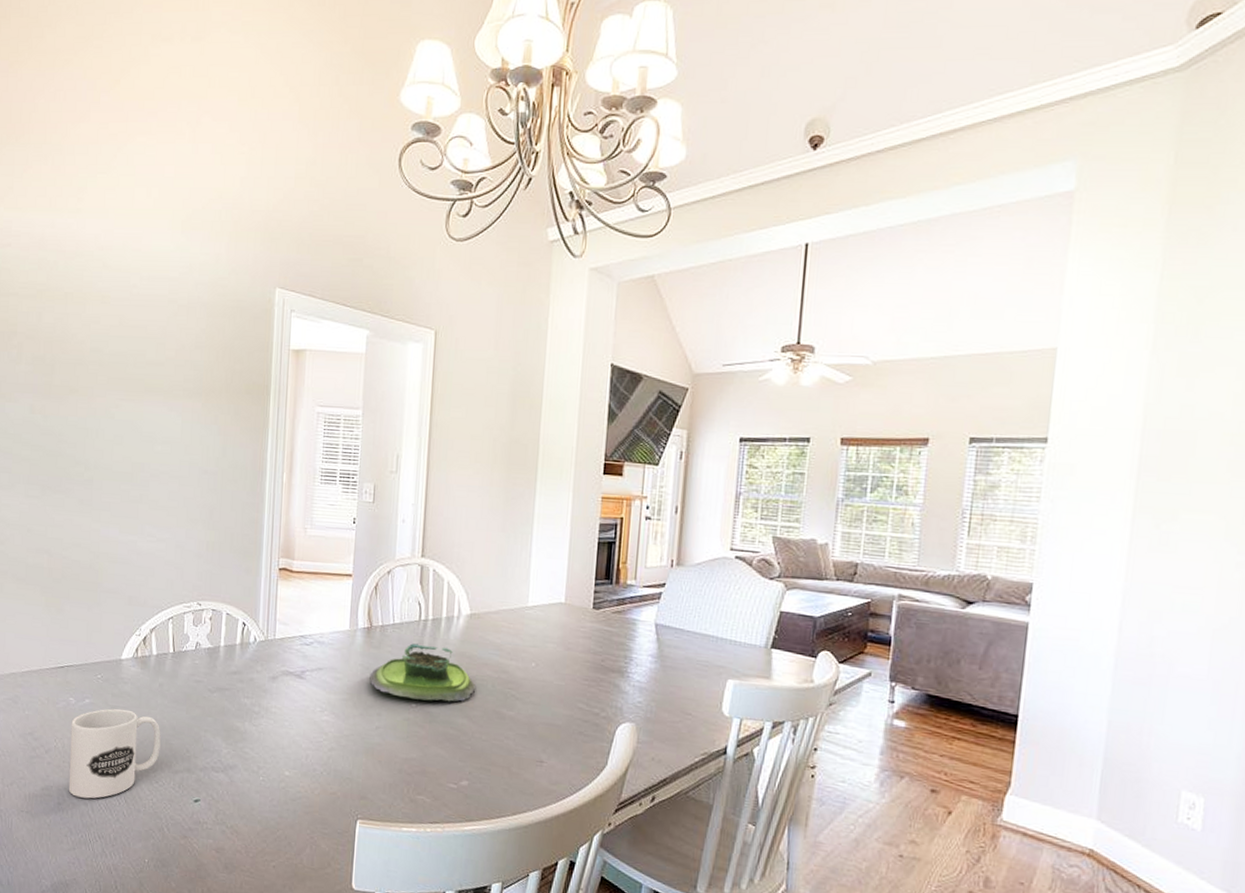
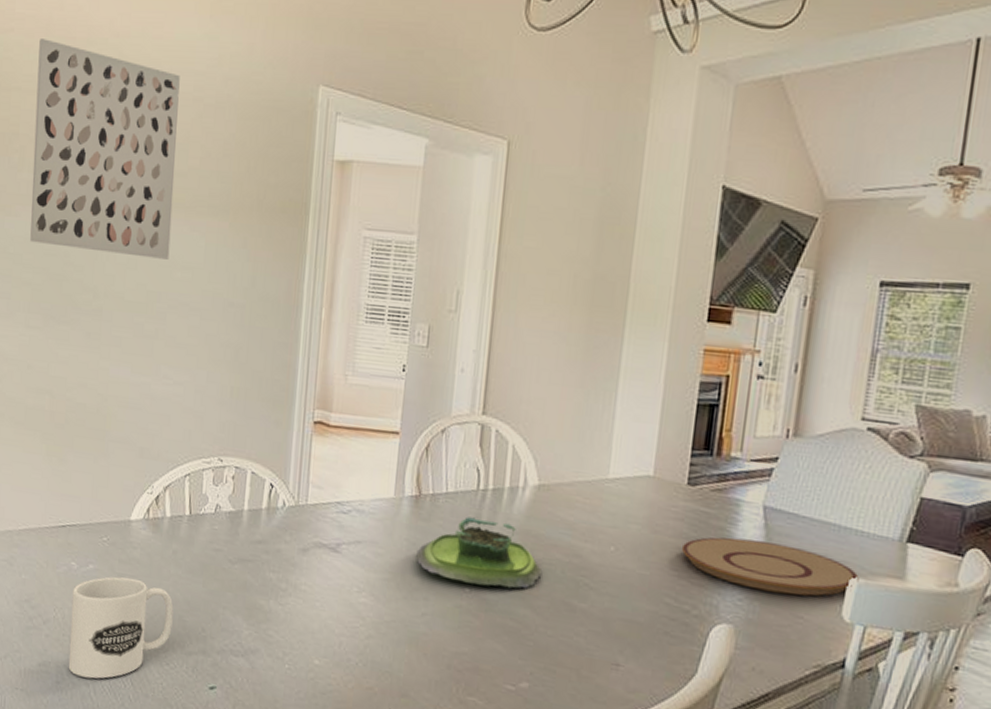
wall art: none [28,251,157,436] -> present [30,37,180,260]
plate: none [590,650,735,696] -> present [681,537,859,596]

